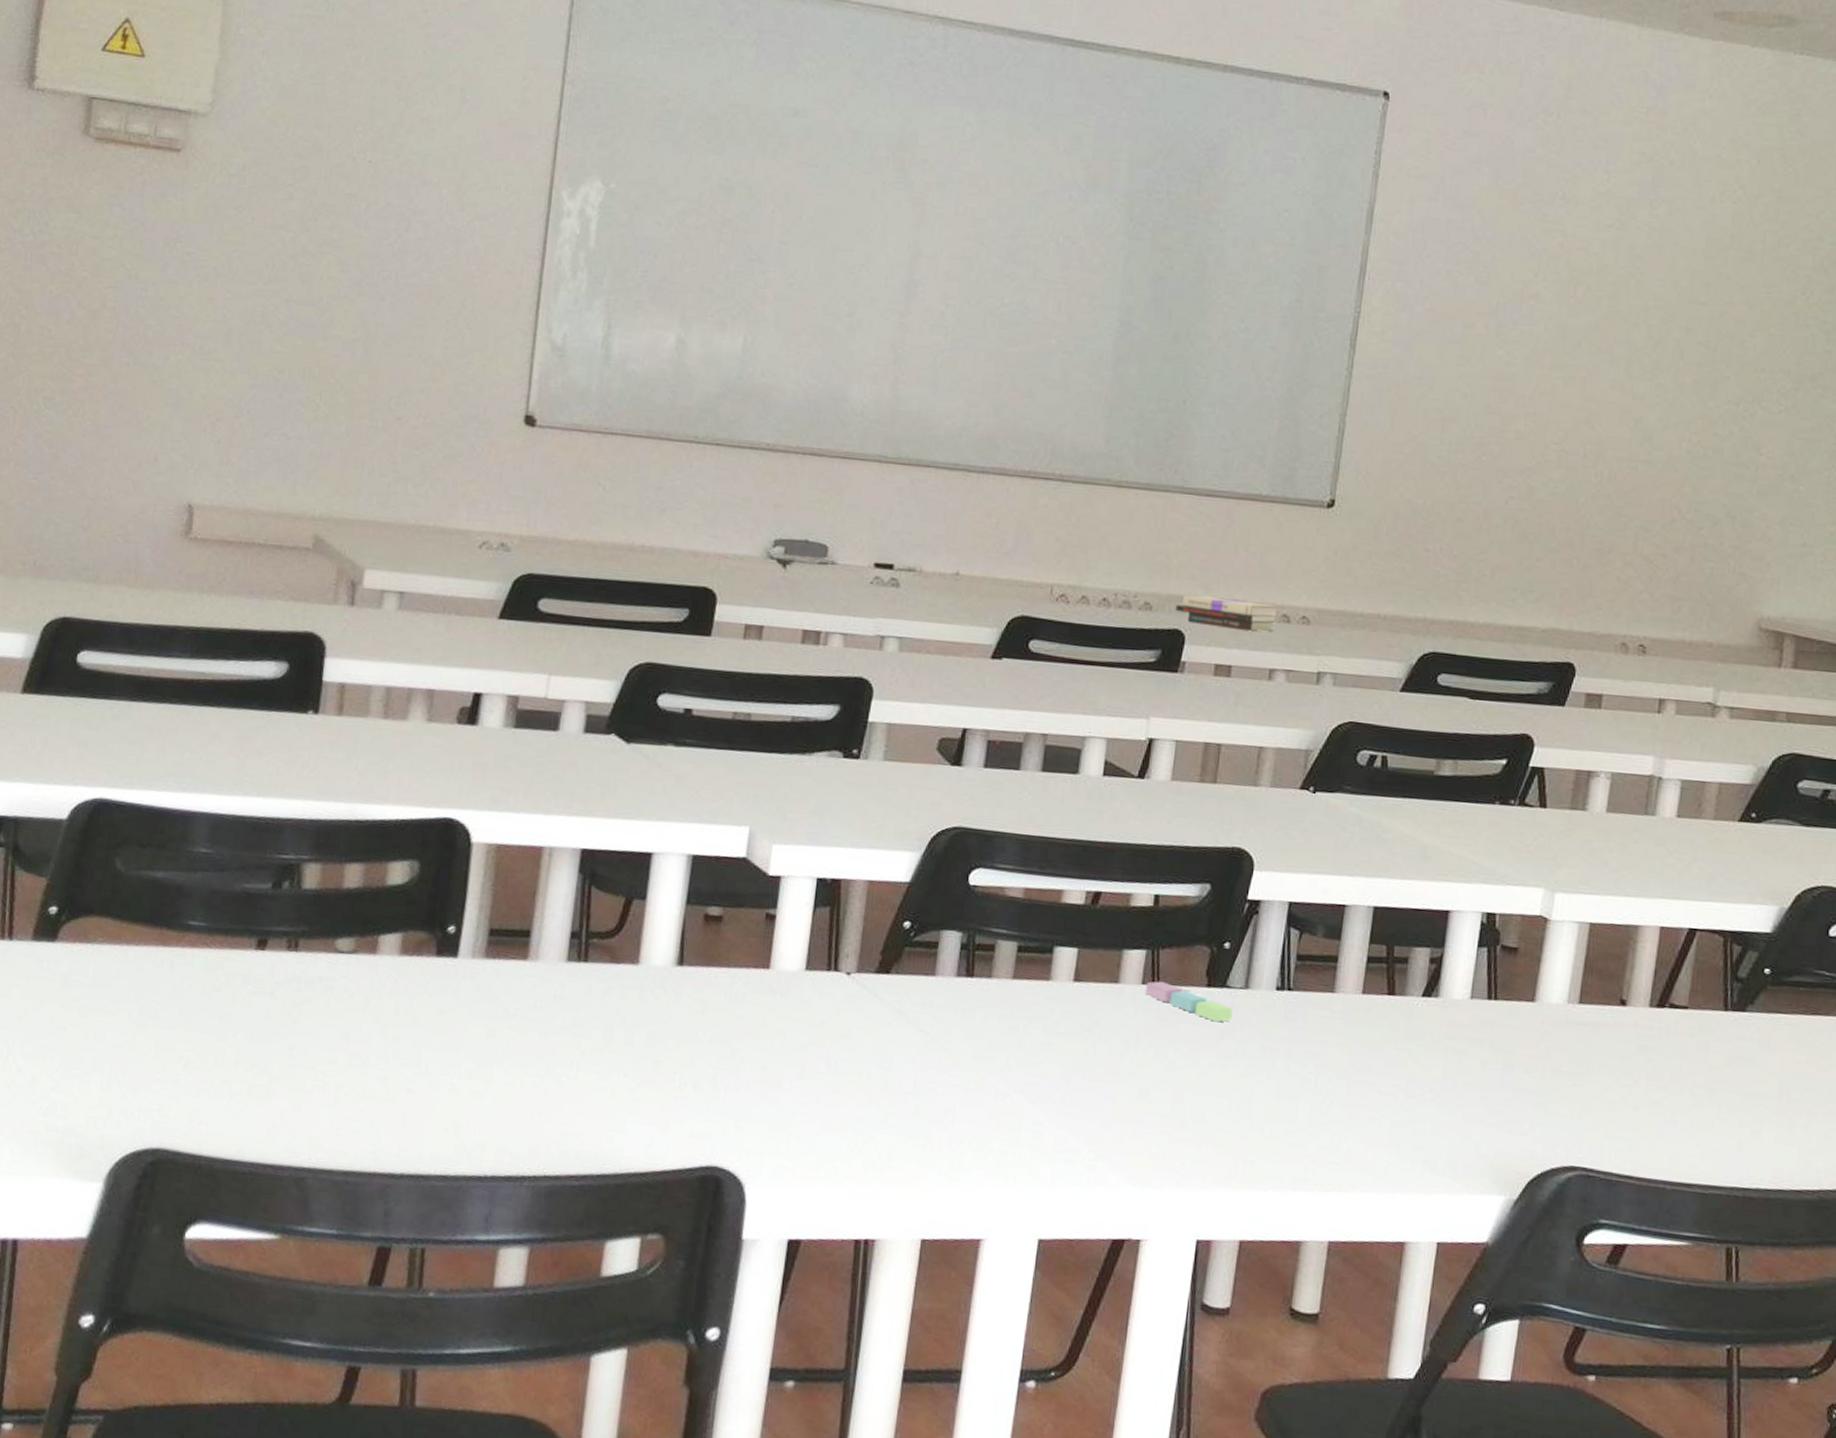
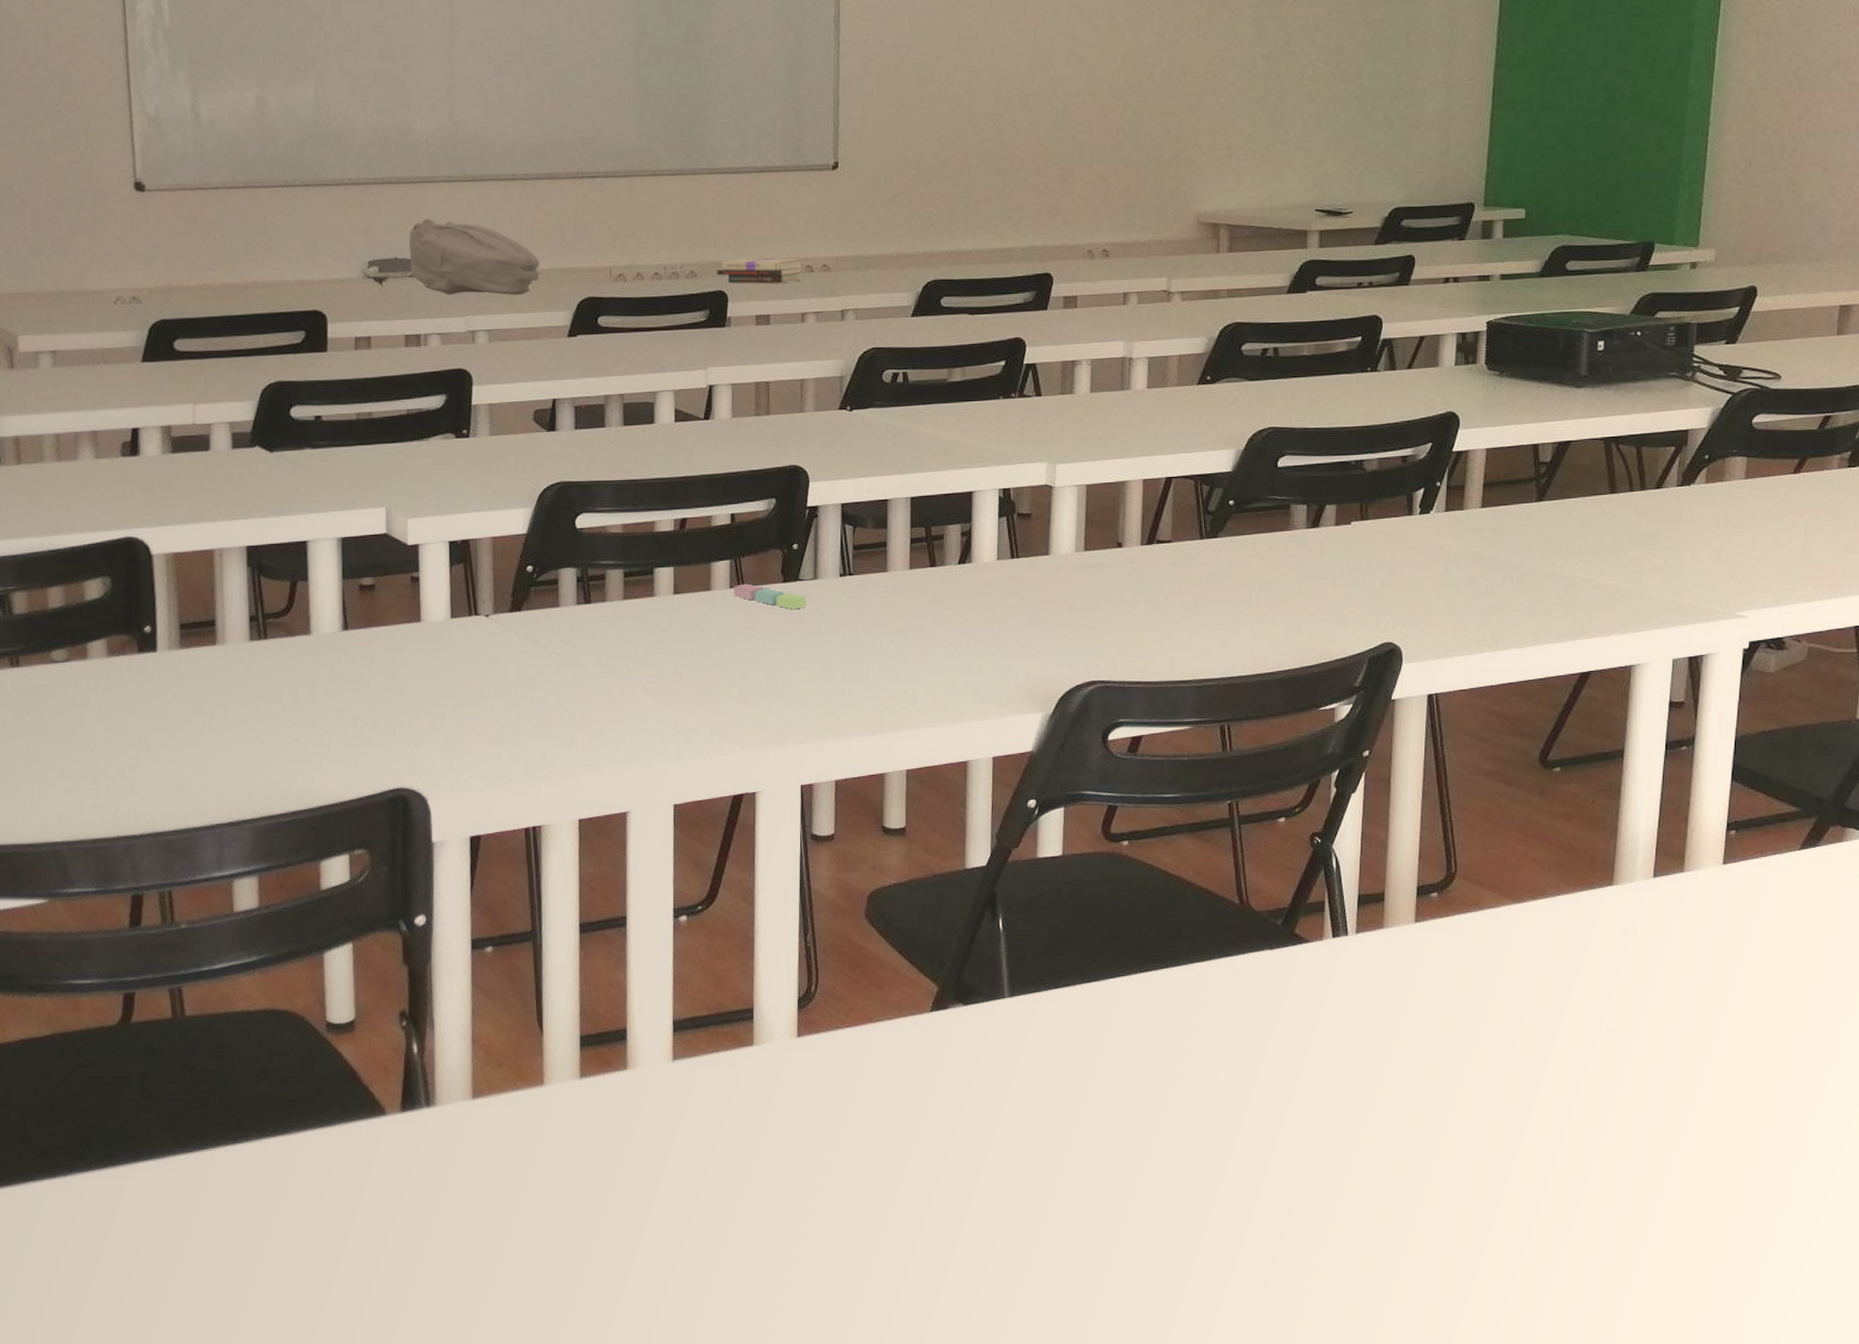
backpack: none [821,500,971,603] -> present [409,218,540,296]

